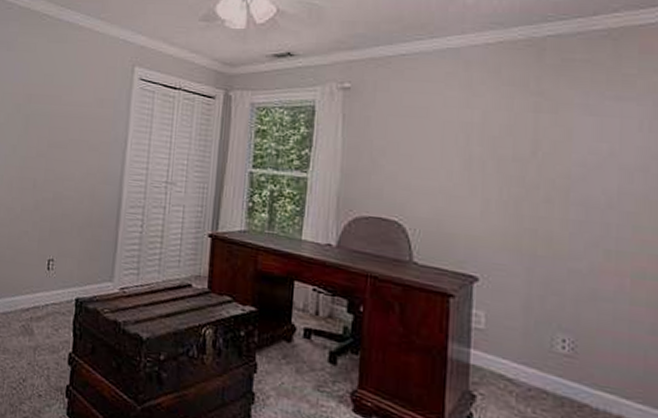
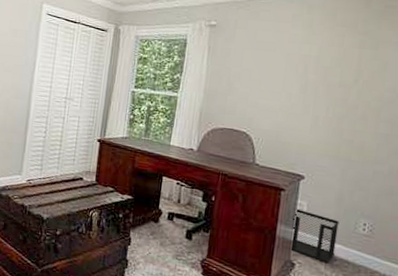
wastebasket: none [466,320,530,395] -> present [289,208,339,264]

